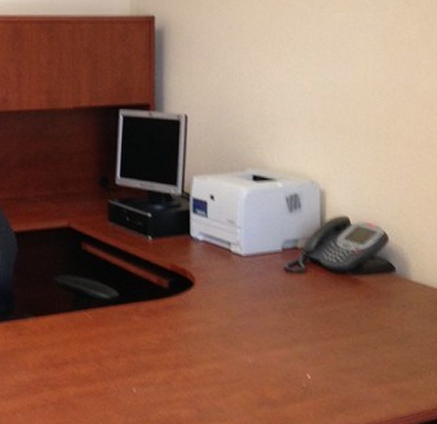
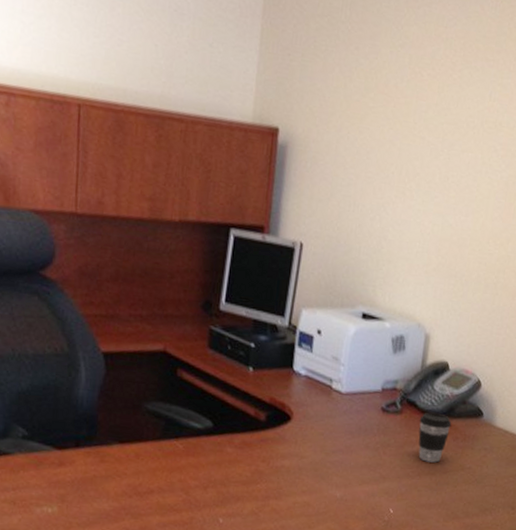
coffee cup: none [326,270,362,323] -> present [418,412,452,463]

